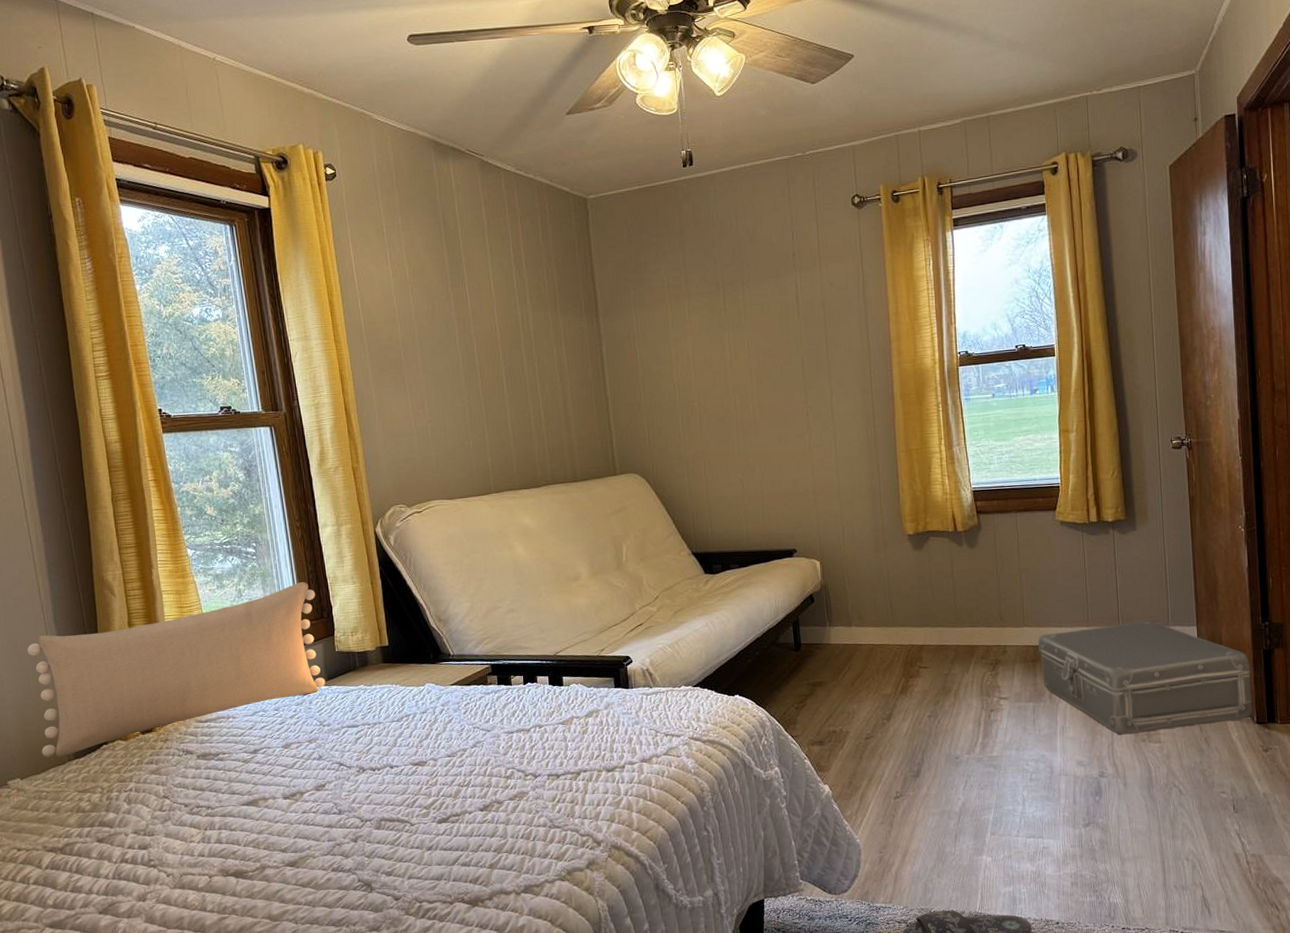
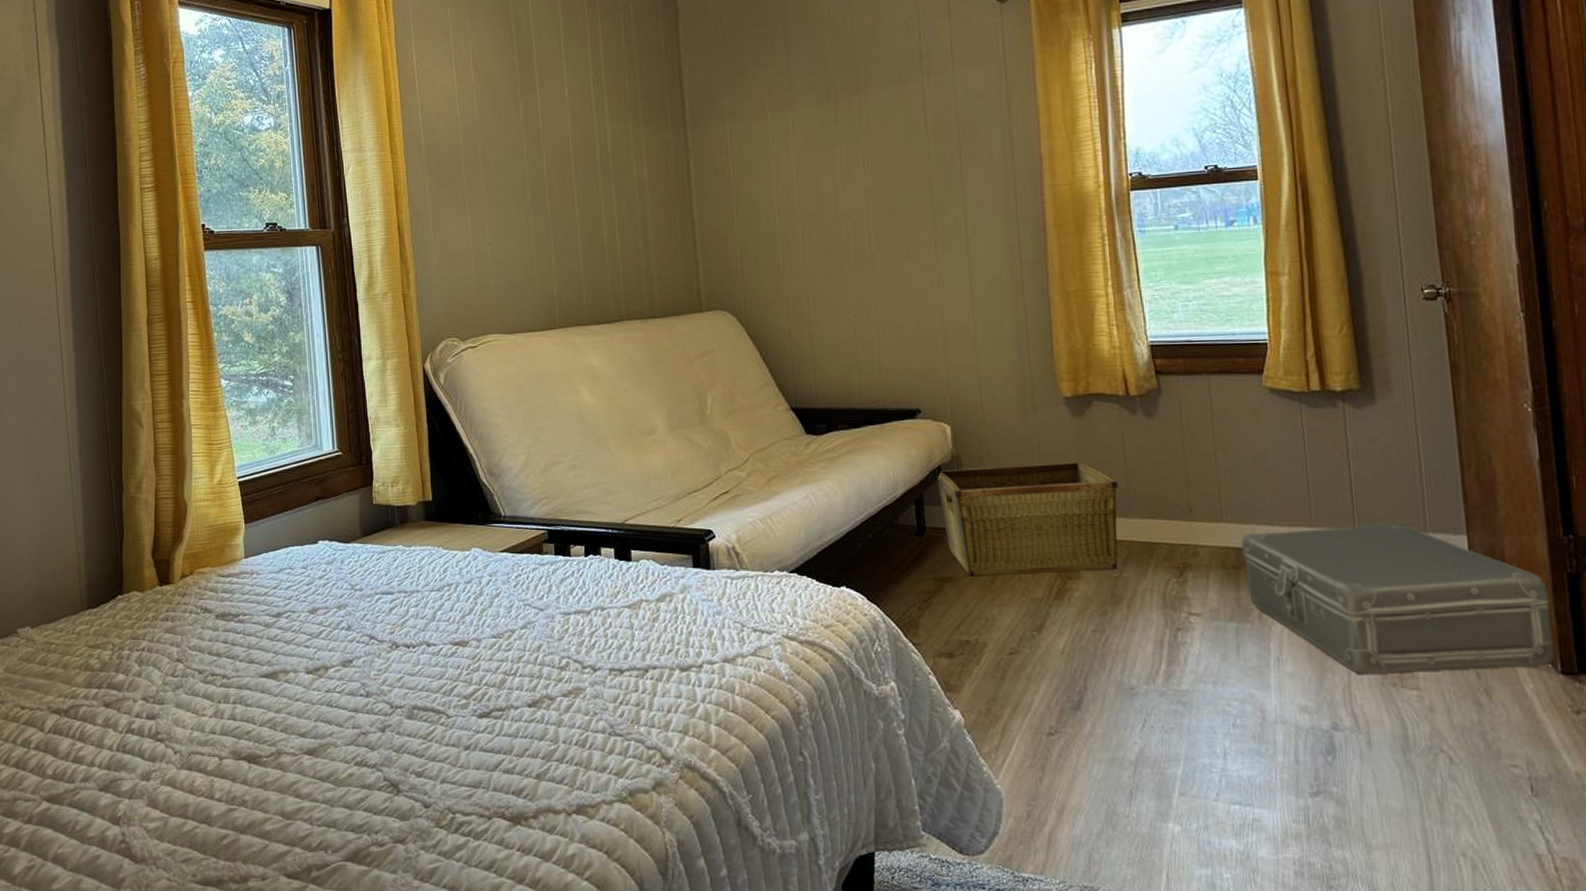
pillow: present [27,582,326,758] -> none [49,422,360,606]
hamper: none [809,585,948,681] -> present [936,462,1118,577]

